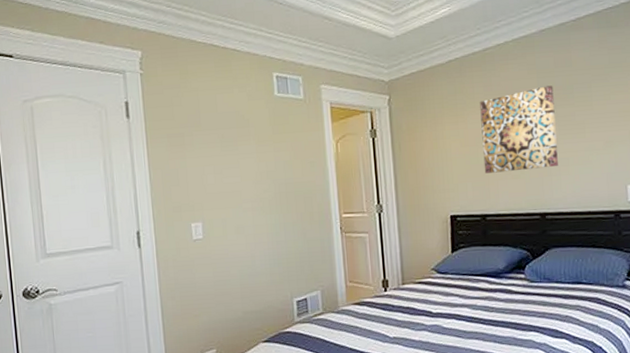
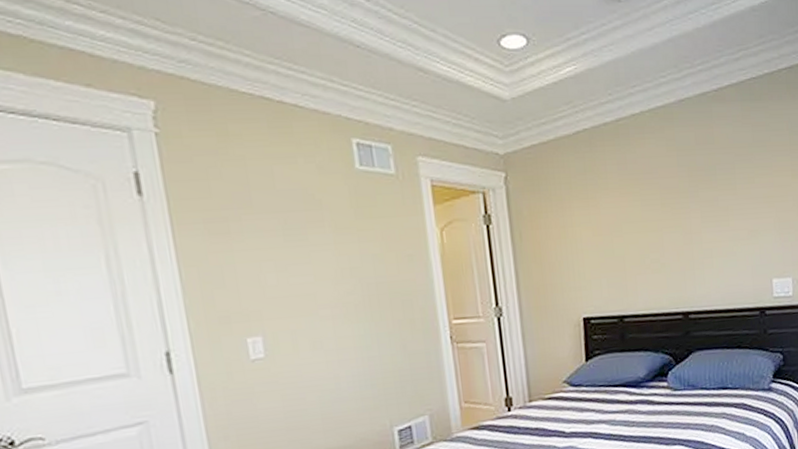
wall art: present [480,85,558,174] -> none [613,165,701,268]

